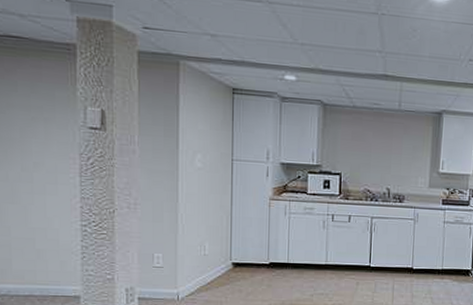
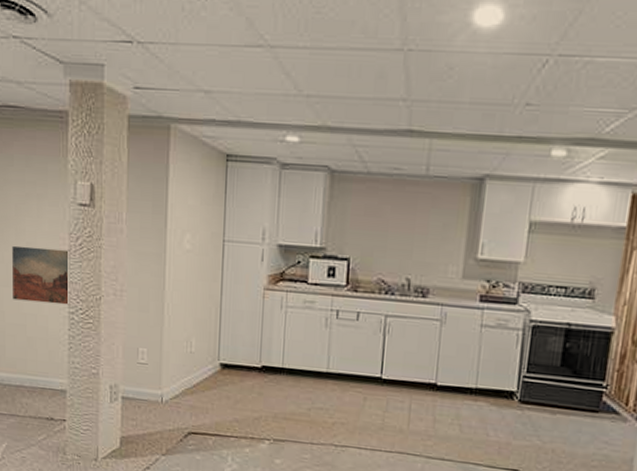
wall art: none [17,165,83,219] -> present [12,245,70,305]

